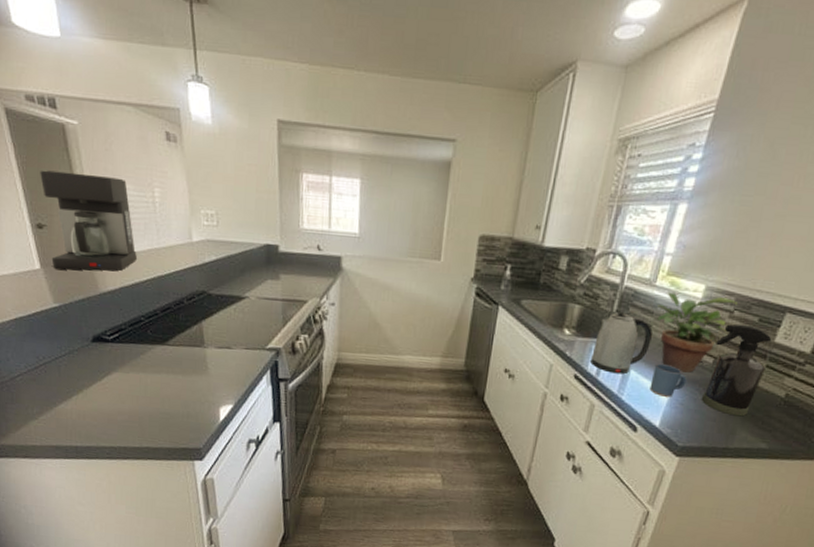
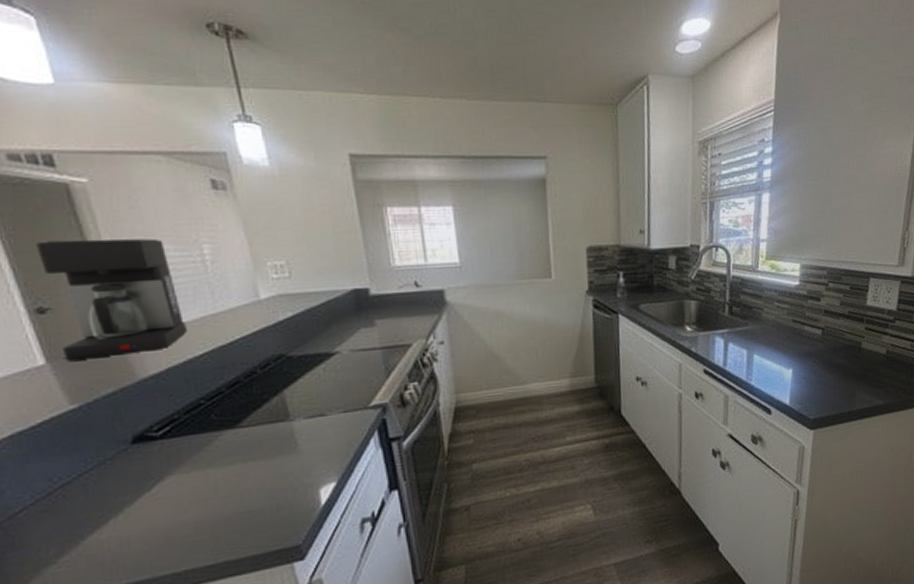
kettle: present [591,312,653,374] -> none [715,301,766,361]
mug: present [649,363,687,397] -> none [773,342,804,375]
potted plant: present [657,291,737,373] -> none [764,273,829,348]
spray bottle: present [702,323,772,417] -> none [820,294,866,380]

